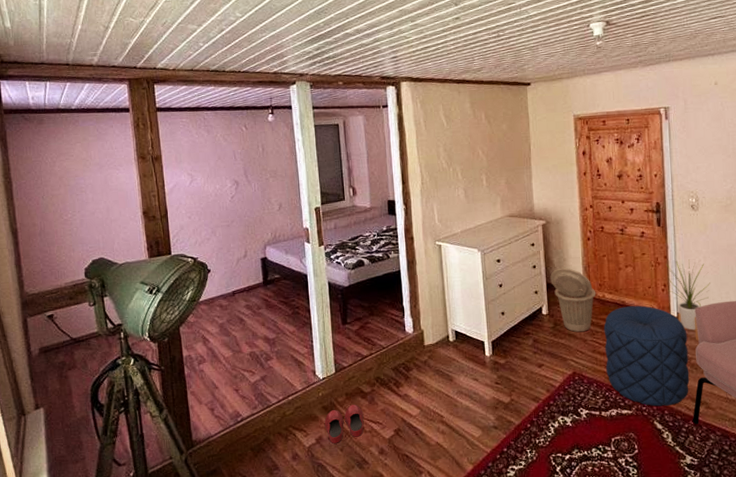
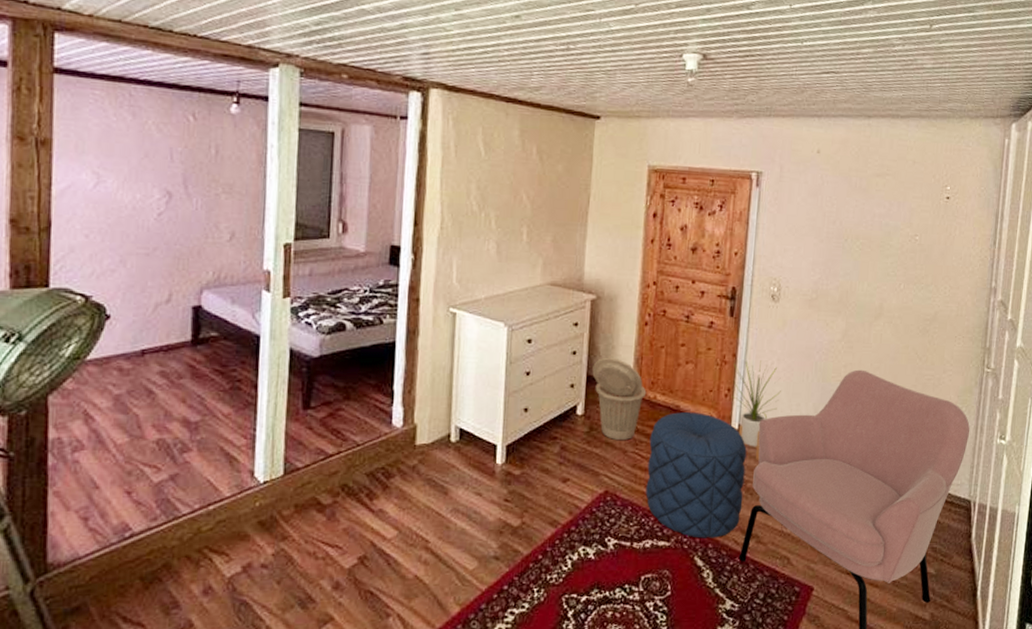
slippers: present [324,404,364,444] -> none [257,519,317,573]

